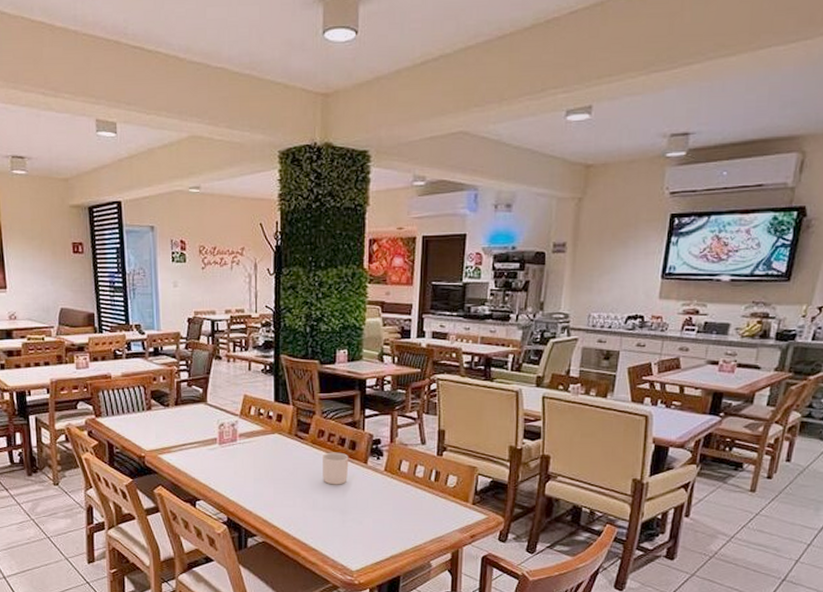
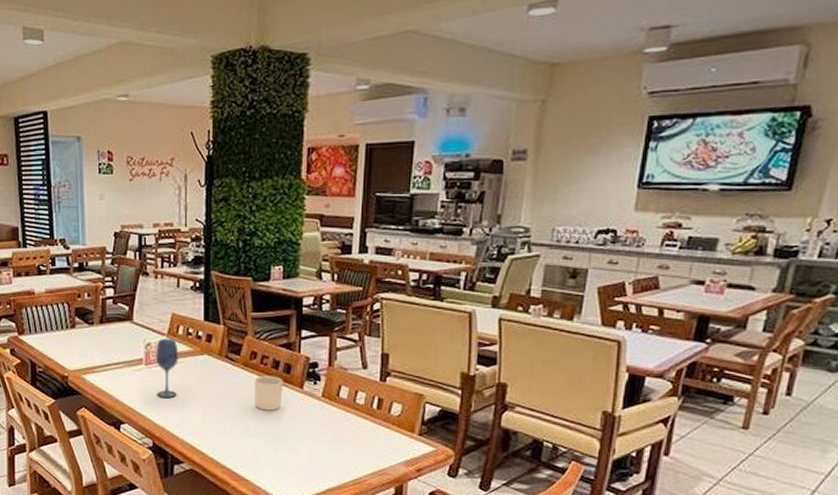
wineglass: none [228,419,251,476] -> present [155,339,178,399]

